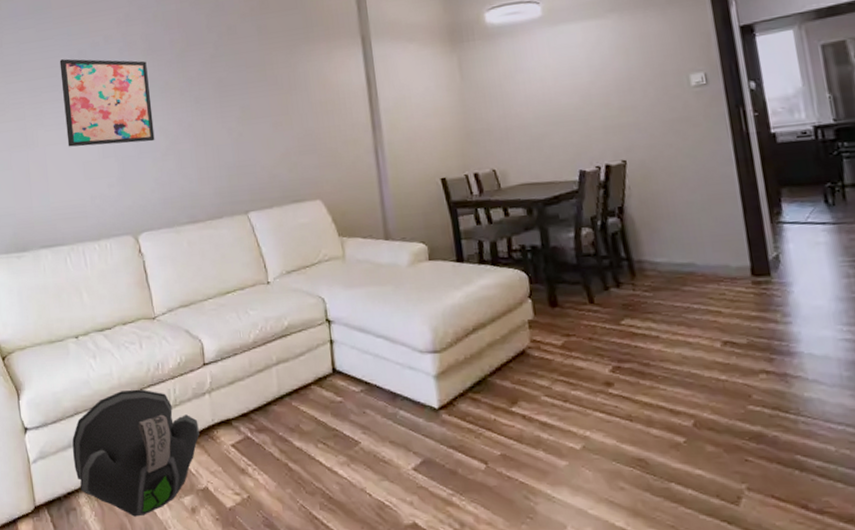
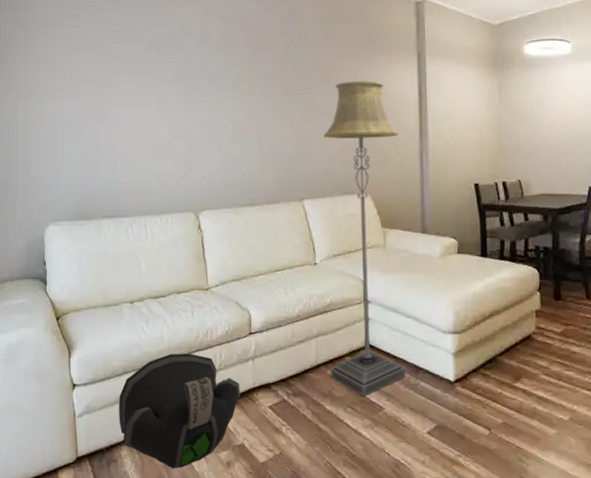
wall art: present [59,58,155,147] -> none [137,44,223,128]
floor lamp: none [265,72,382,430] -> present [324,81,406,397]

